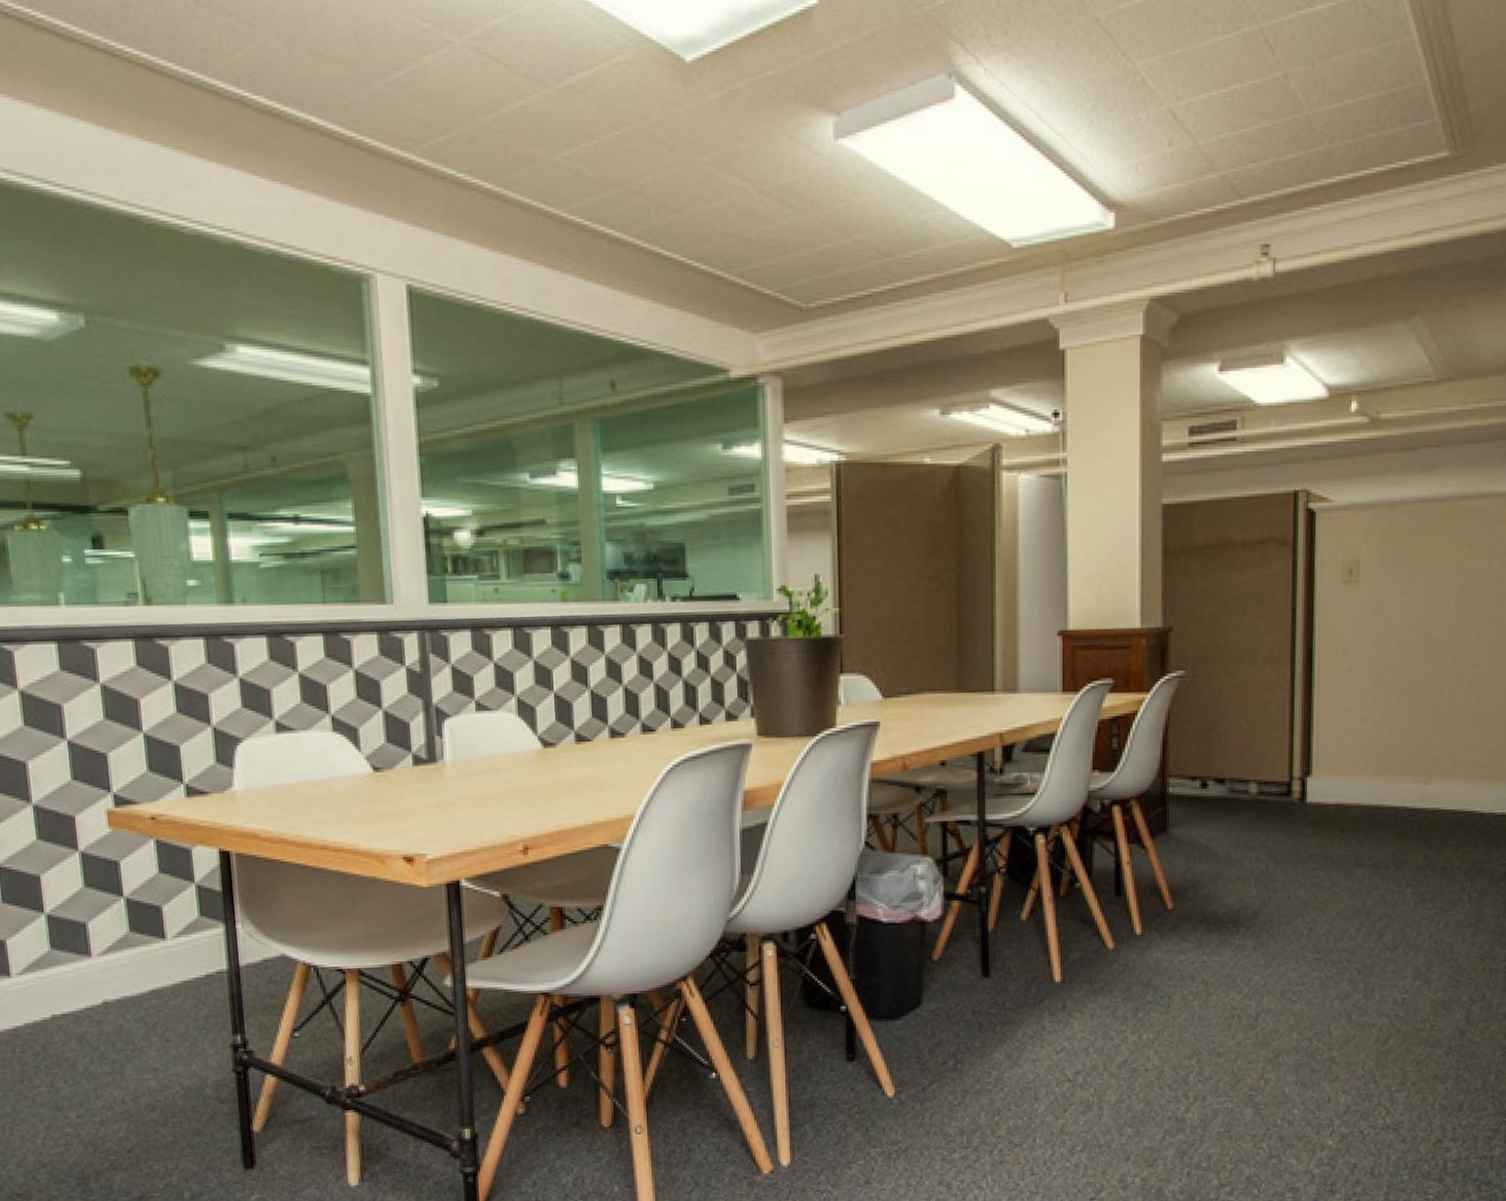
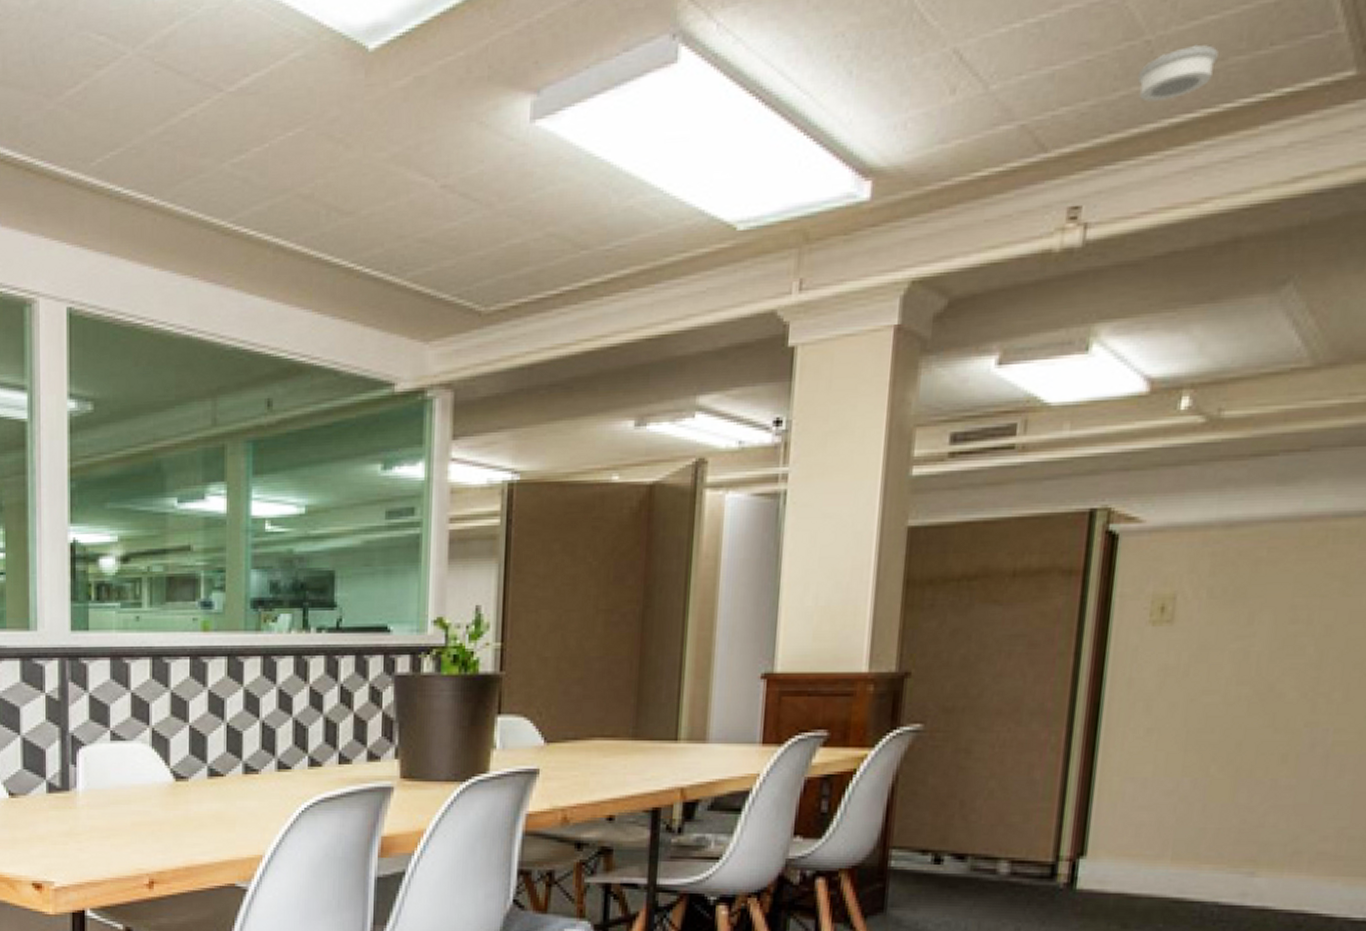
smoke detector: none [1302,121,1356,164] -> present [1137,44,1218,102]

